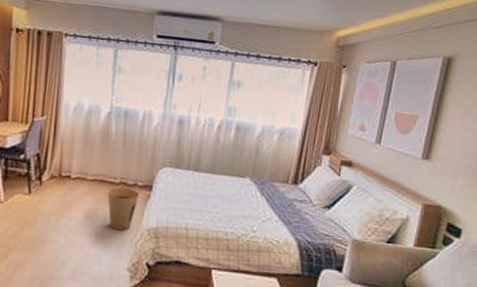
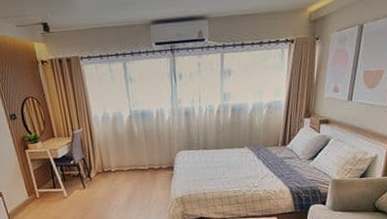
trash can: present [107,187,139,231] -> none [141,171,165,204]

